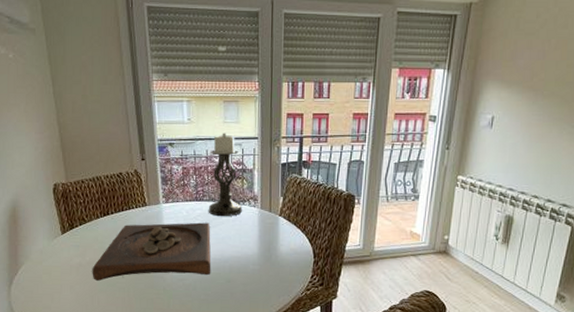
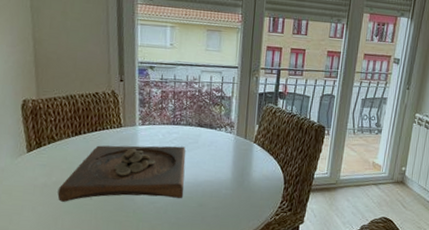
candle holder: present [208,133,243,217] -> none [184,60,220,142]

